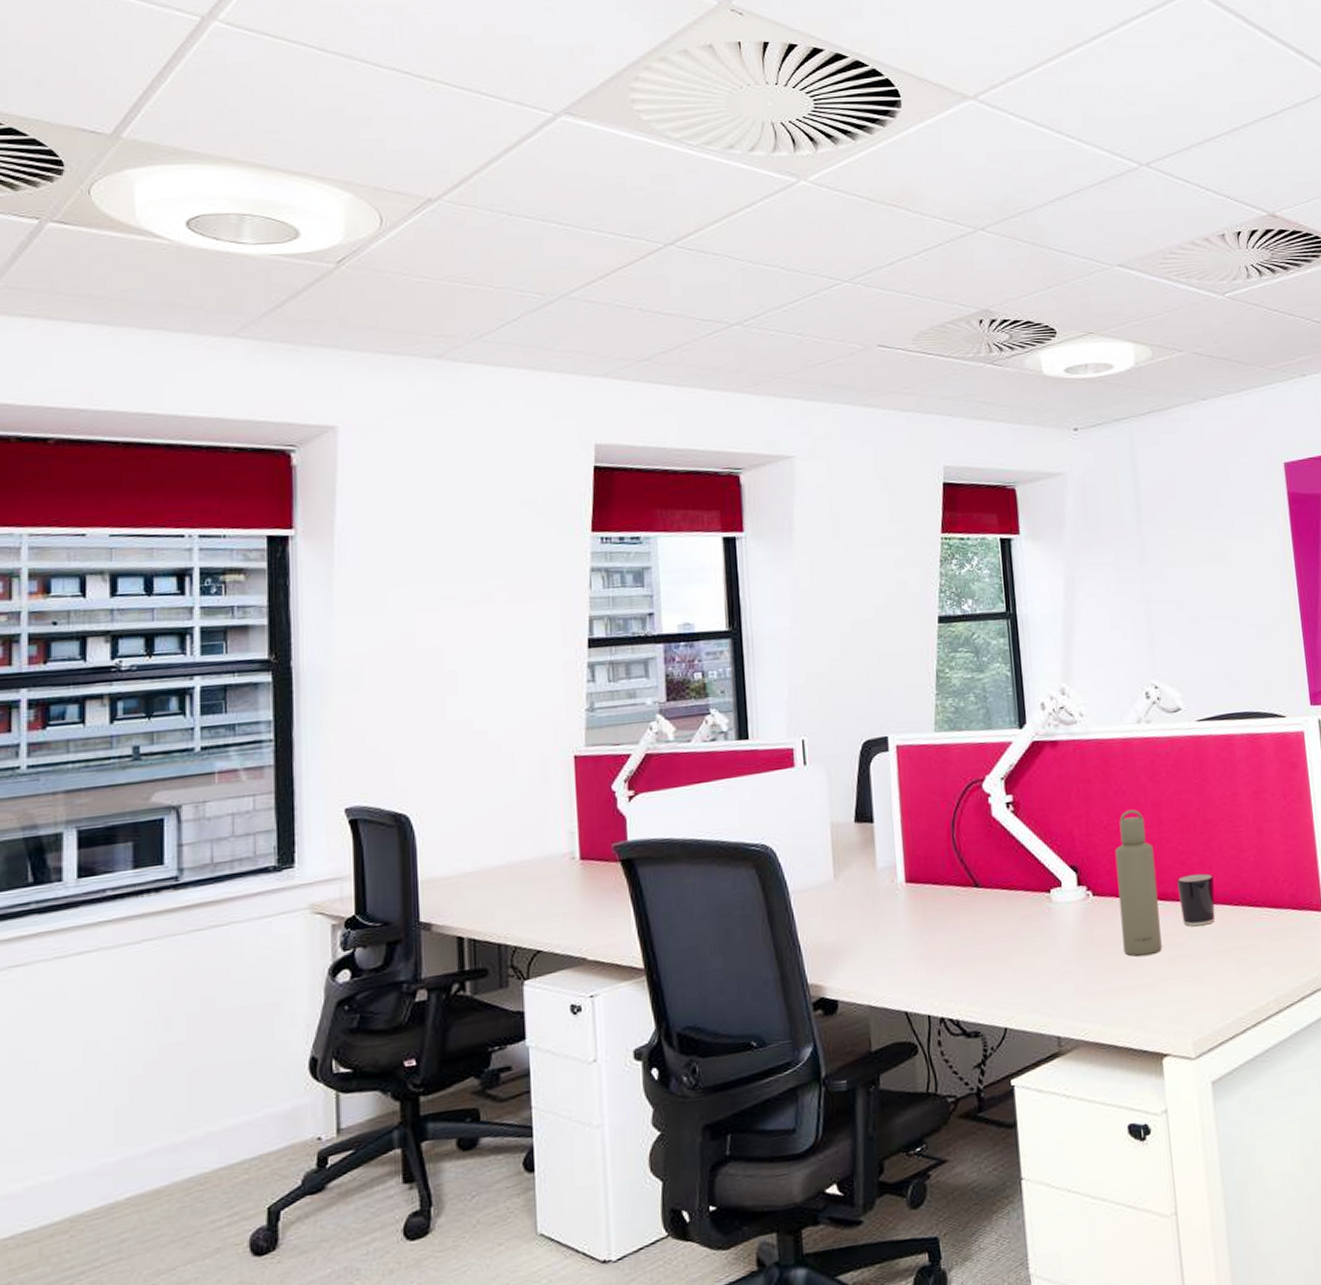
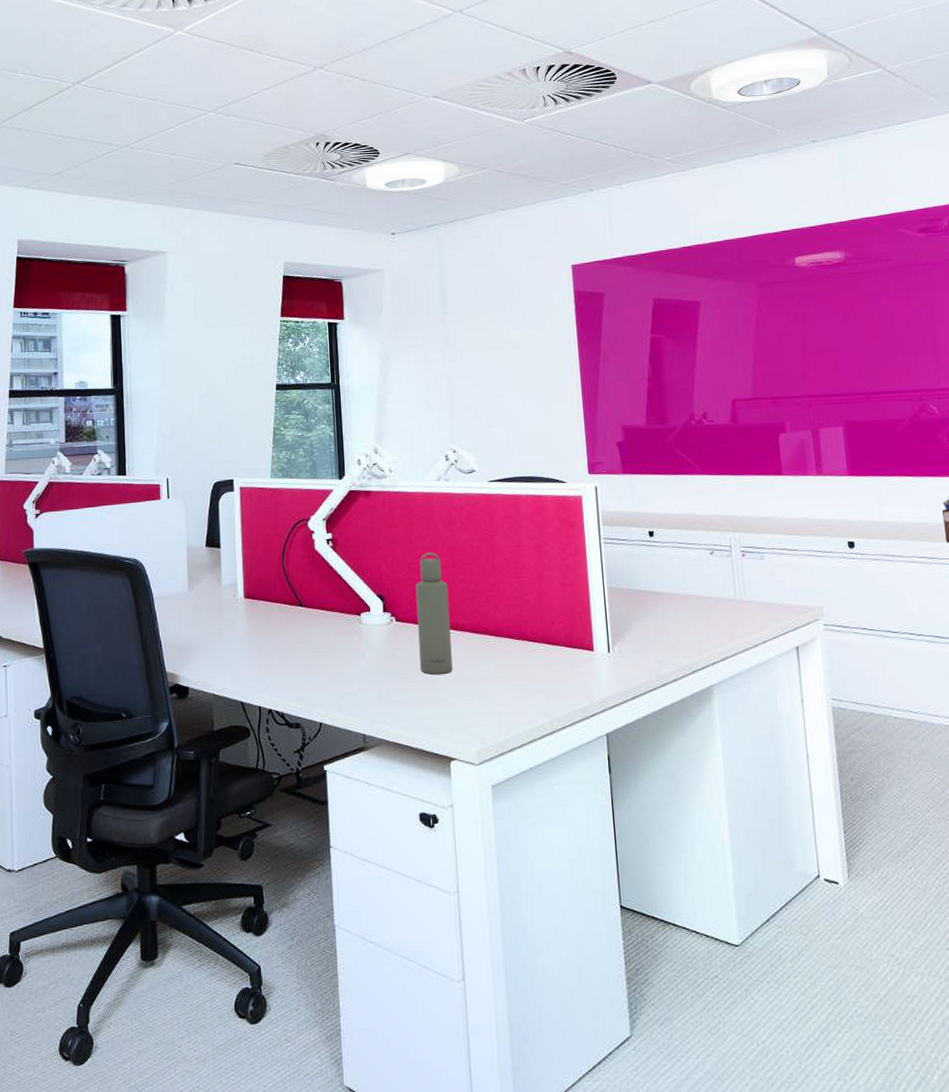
mug: present [1176,873,1215,927] -> none [466,610,500,654]

